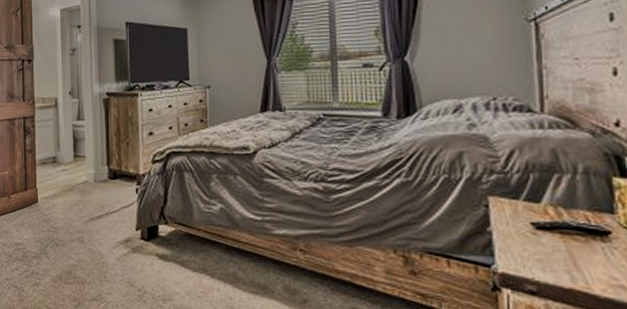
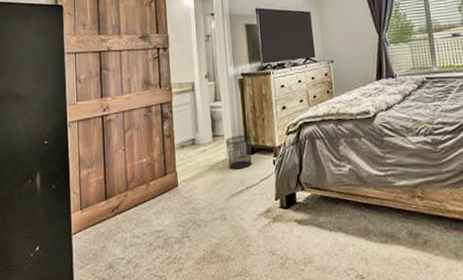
waste bin: none [87,158,114,194] -> present [226,135,252,170]

